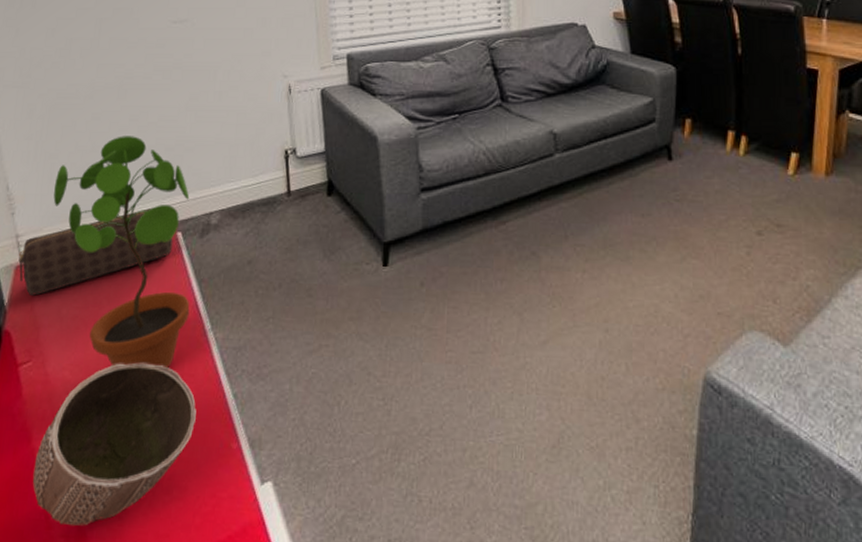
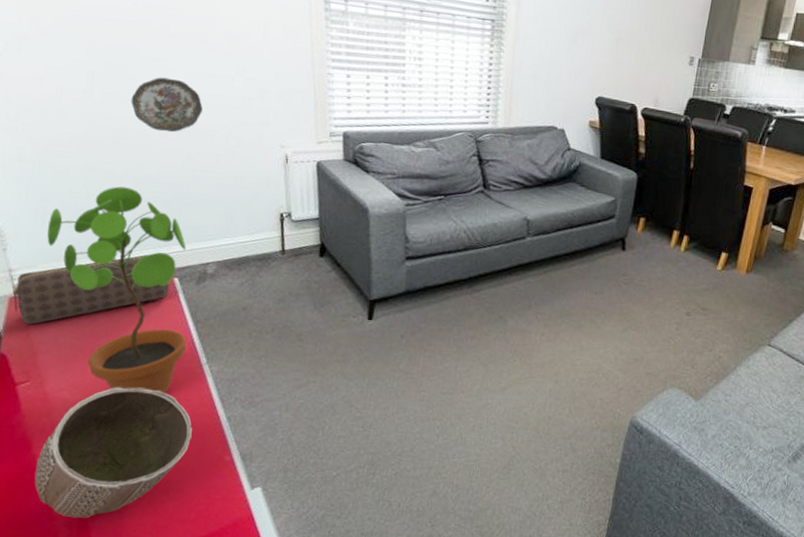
decorative plate: none [136,16,205,73] -> present [131,77,203,133]

